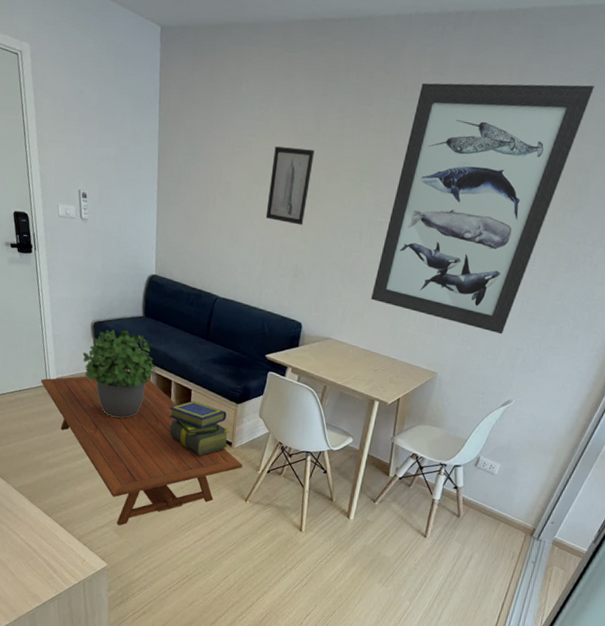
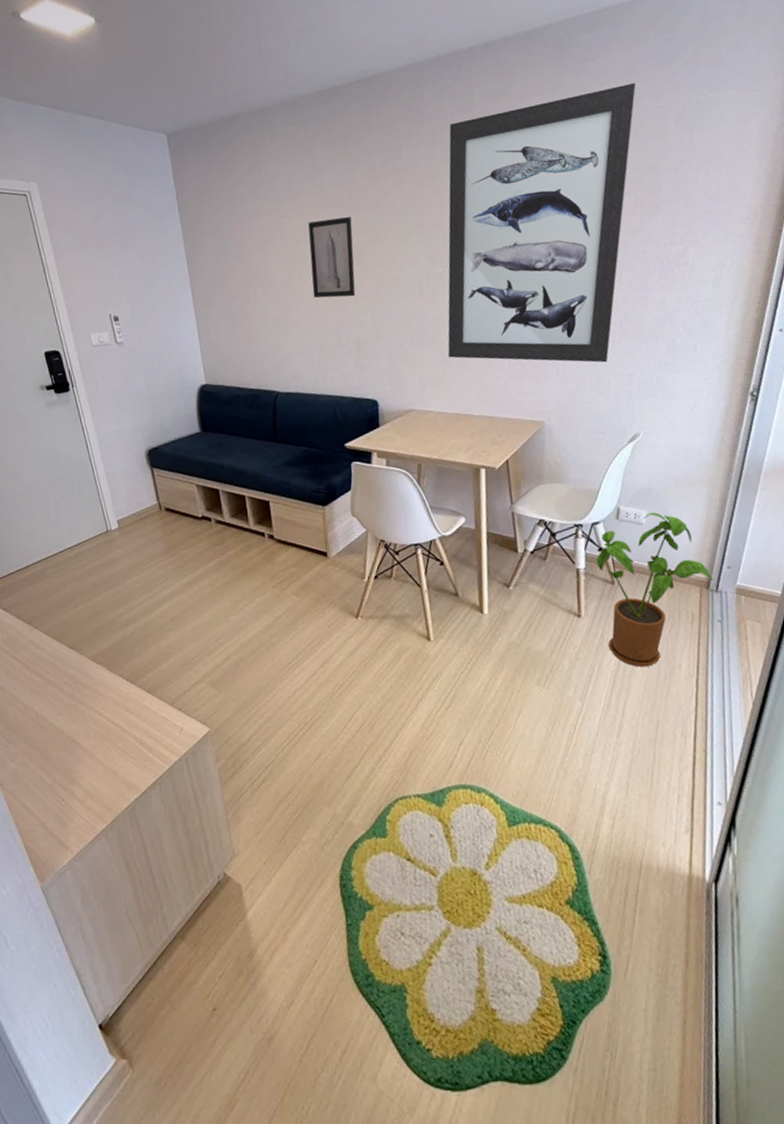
coffee table: present [41,376,242,526] -> none [100,499,344,679]
potted plant: present [82,329,156,418] -> none [141,450,225,552]
stack of books: present [169,400,230,455] -> none [247,513,324,575]
house plant: none [441,466,538,586] -> present [596,512,714,668]

